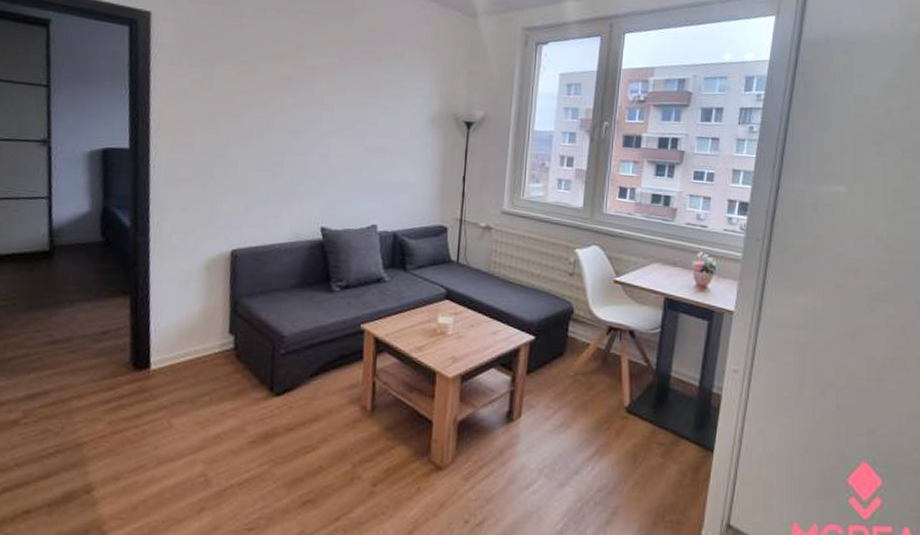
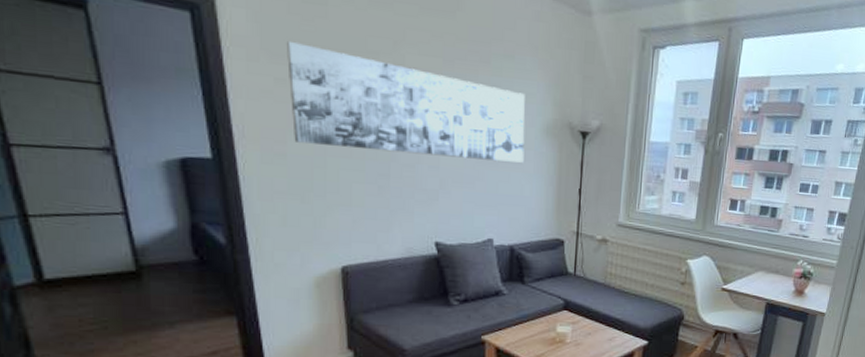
wall art: none [201,47,413,152] -> present [286,40,525,163]

